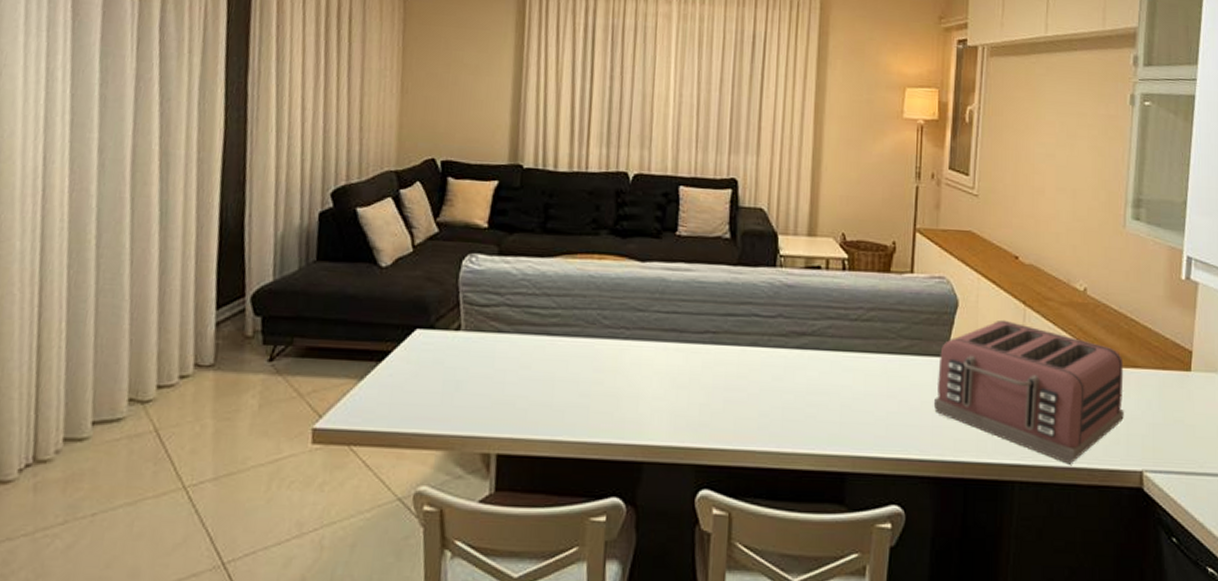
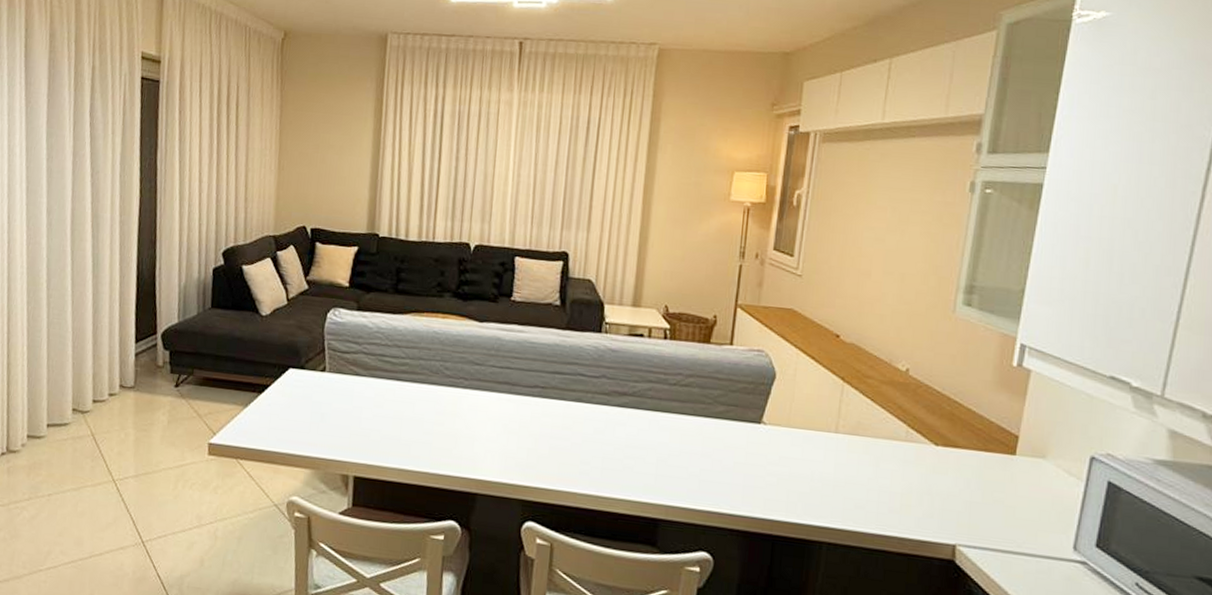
toaster: present [933,319,1124,464] -> none [746,393,943,532]

